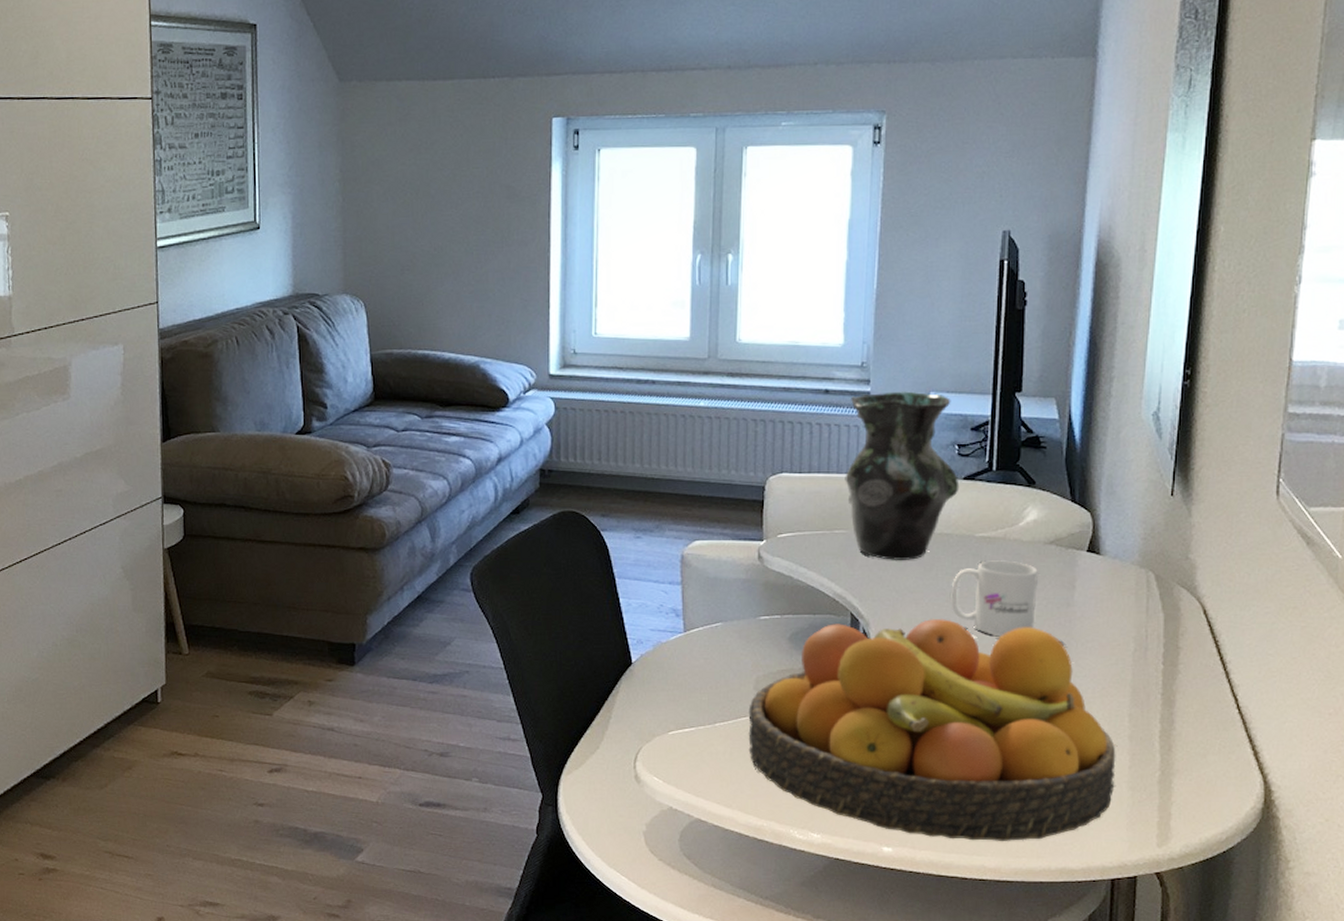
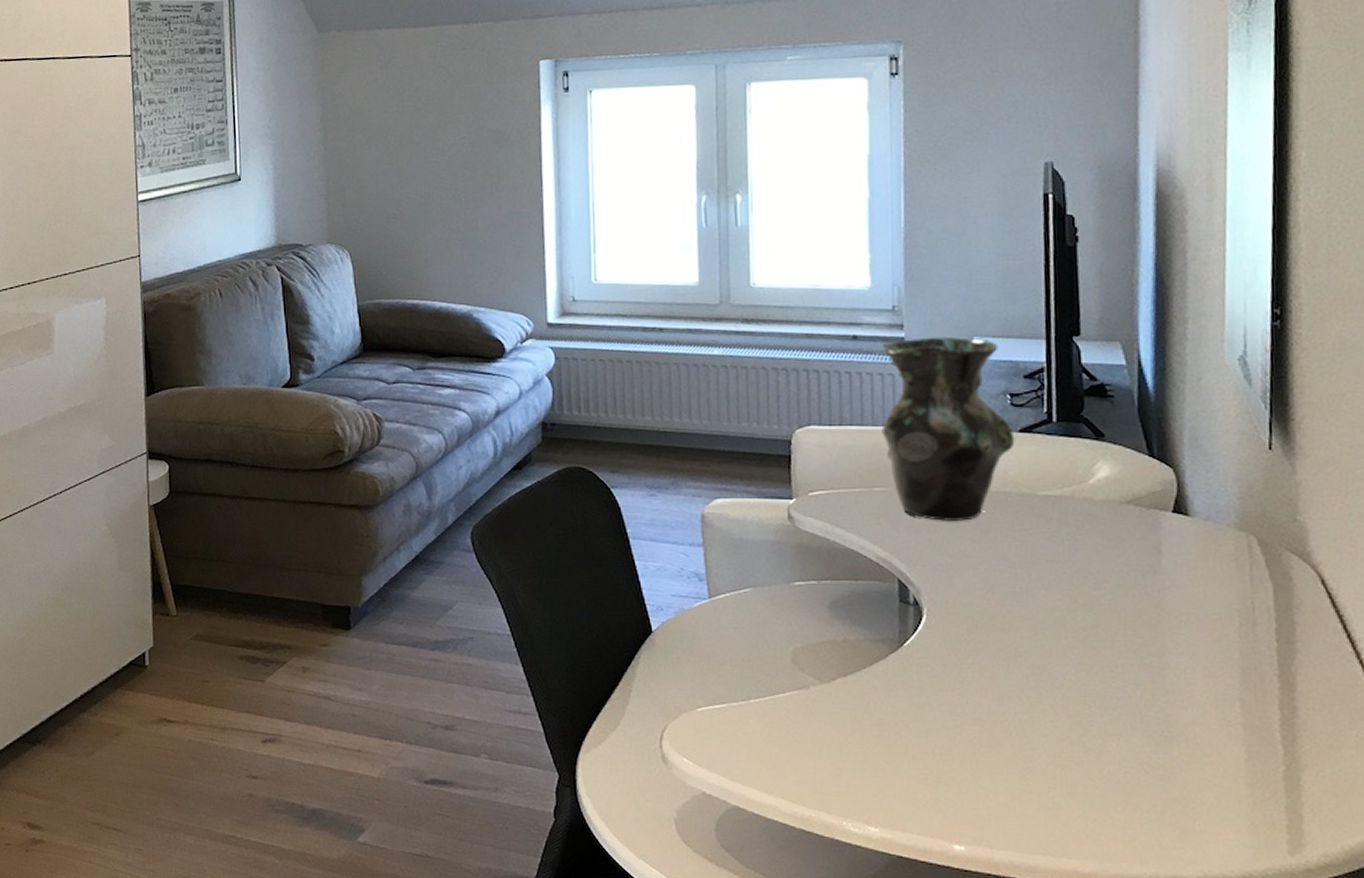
fruit bowl: present [748,618,1116,841] -> none [787,585,1230,843]
mug: present [951,560,1039,637] -> none [1013,522,1117,608]

